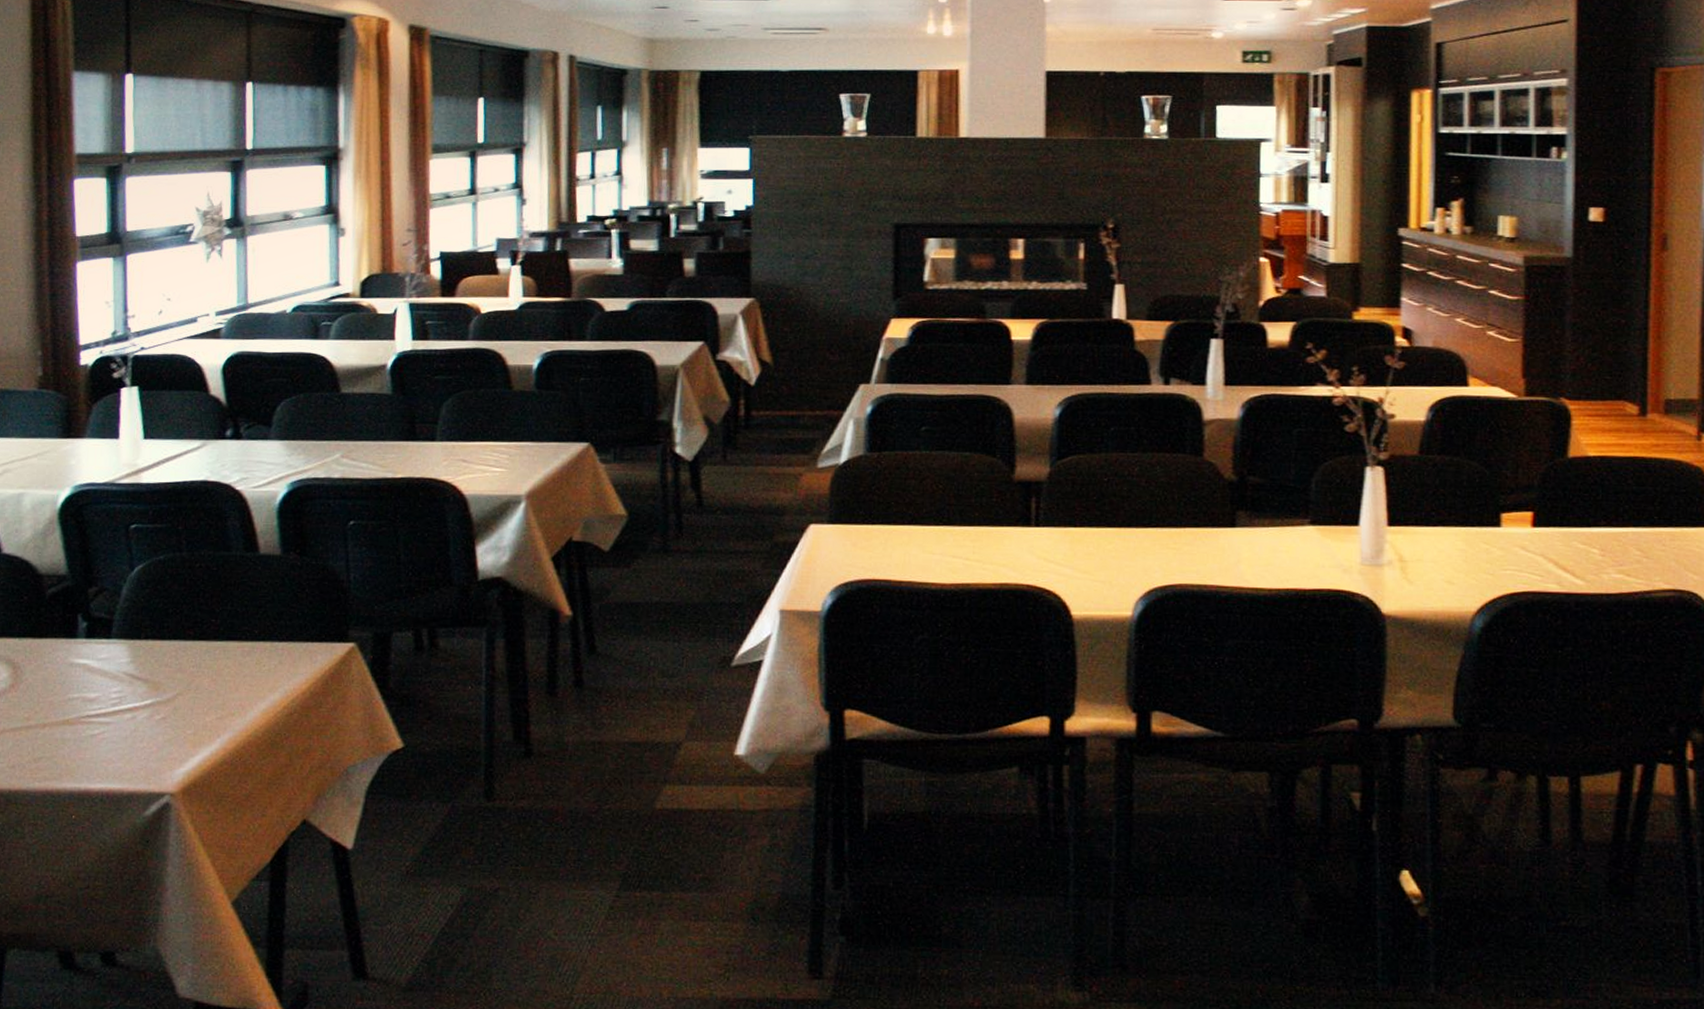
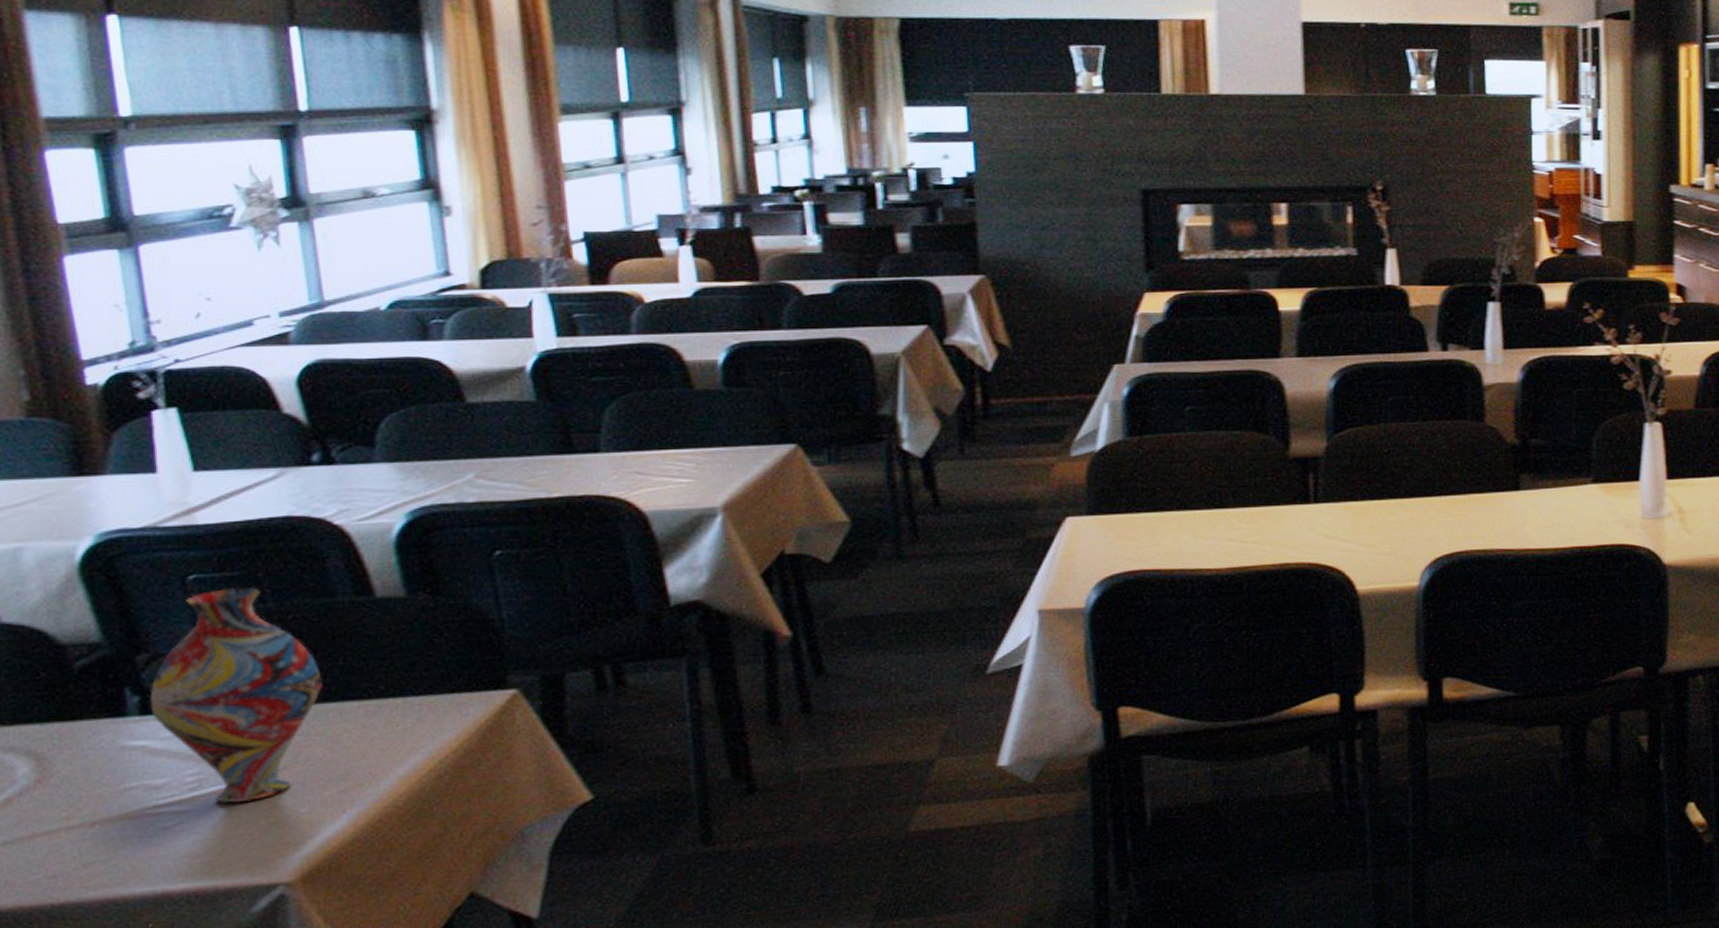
vase: none [93,537,214,719] -> present [149,587,322,803]

